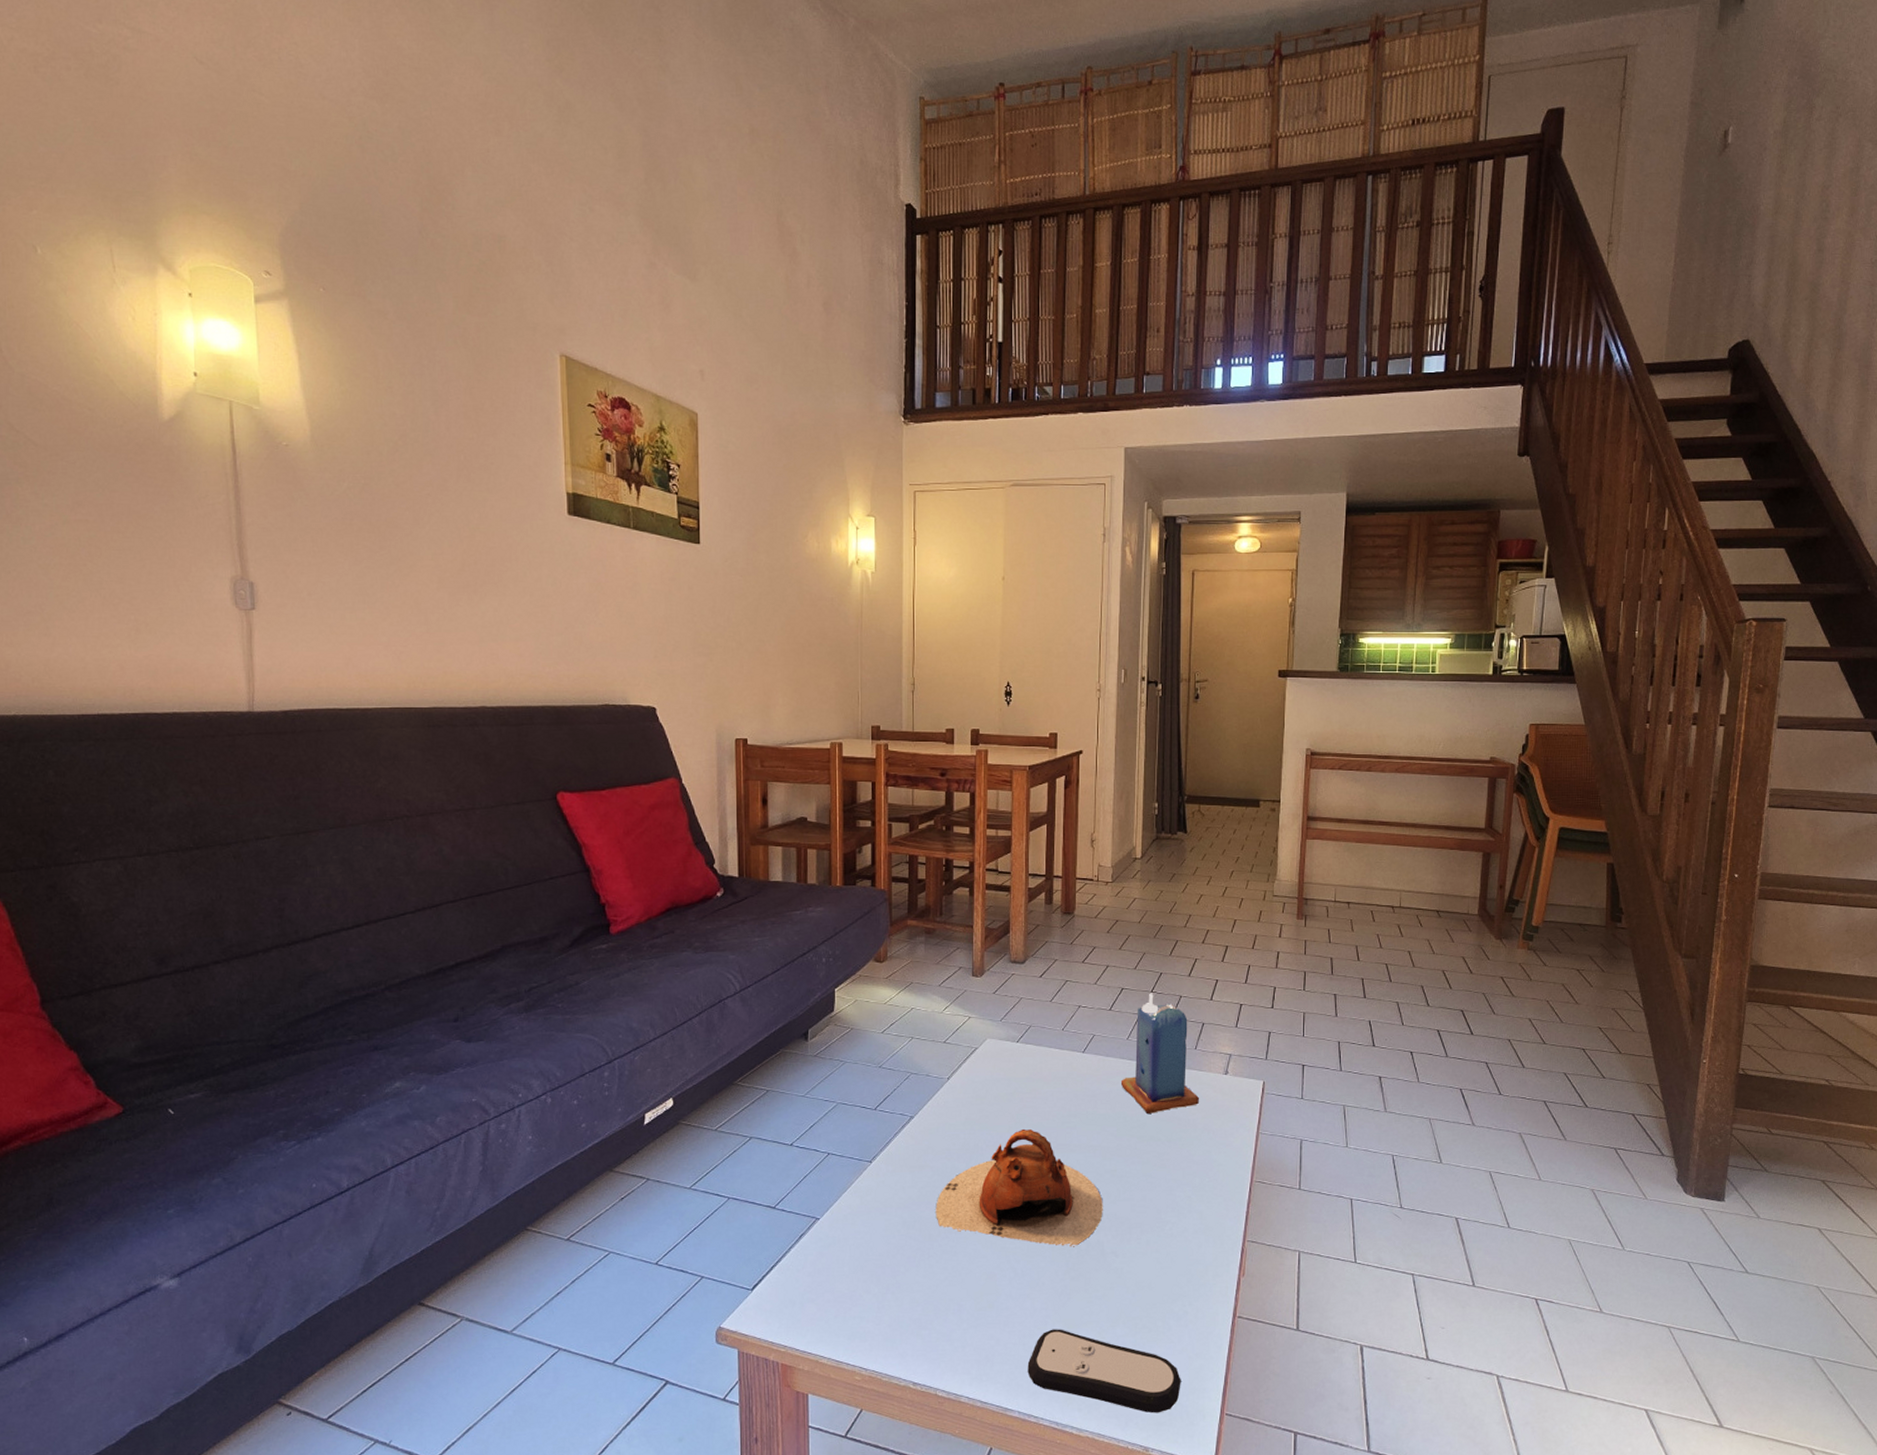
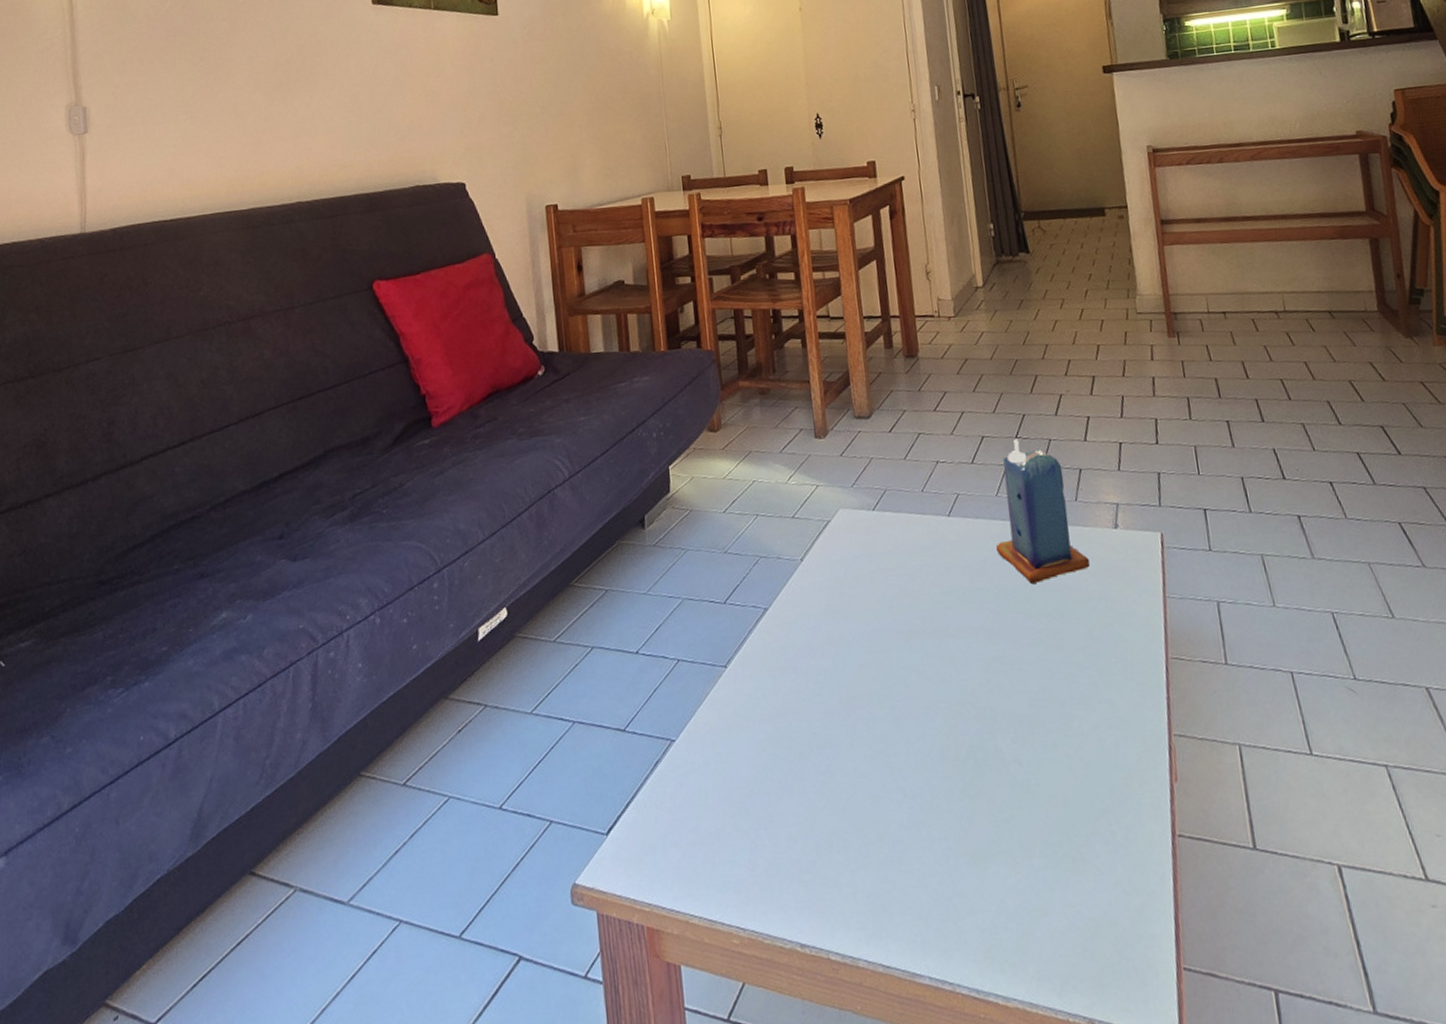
teapot: present [936,1128,1103,1247] -> none [803,613,997,757]
remote control: present [1027,1329,1181,1413] -> none [932,863,1123,972]

